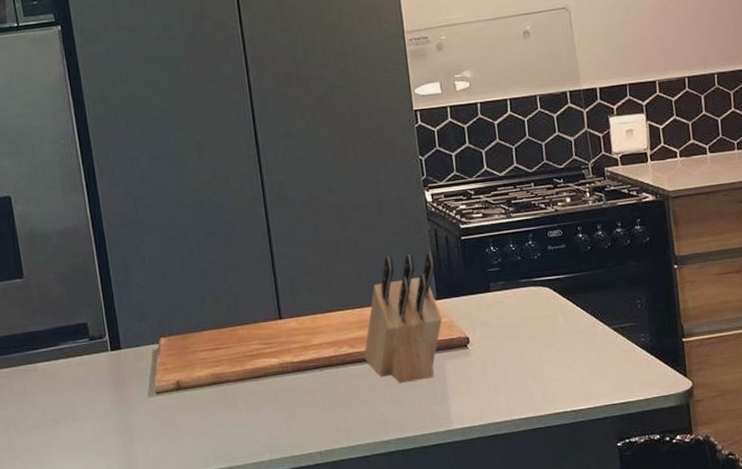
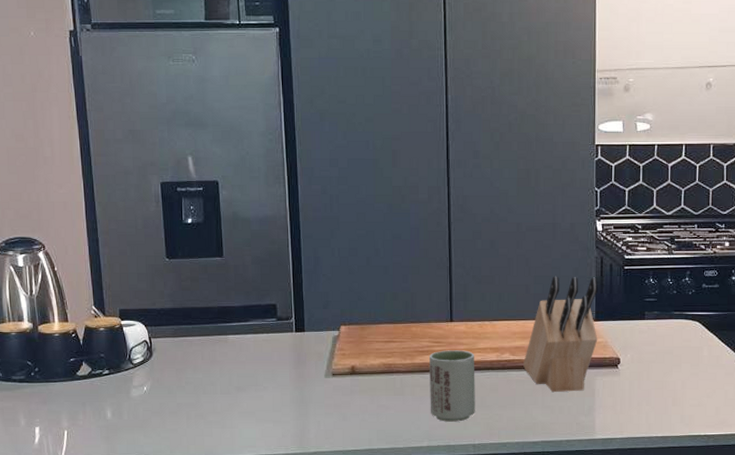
cup: none [261,348,318,431] -> present [430,350,475,422]

